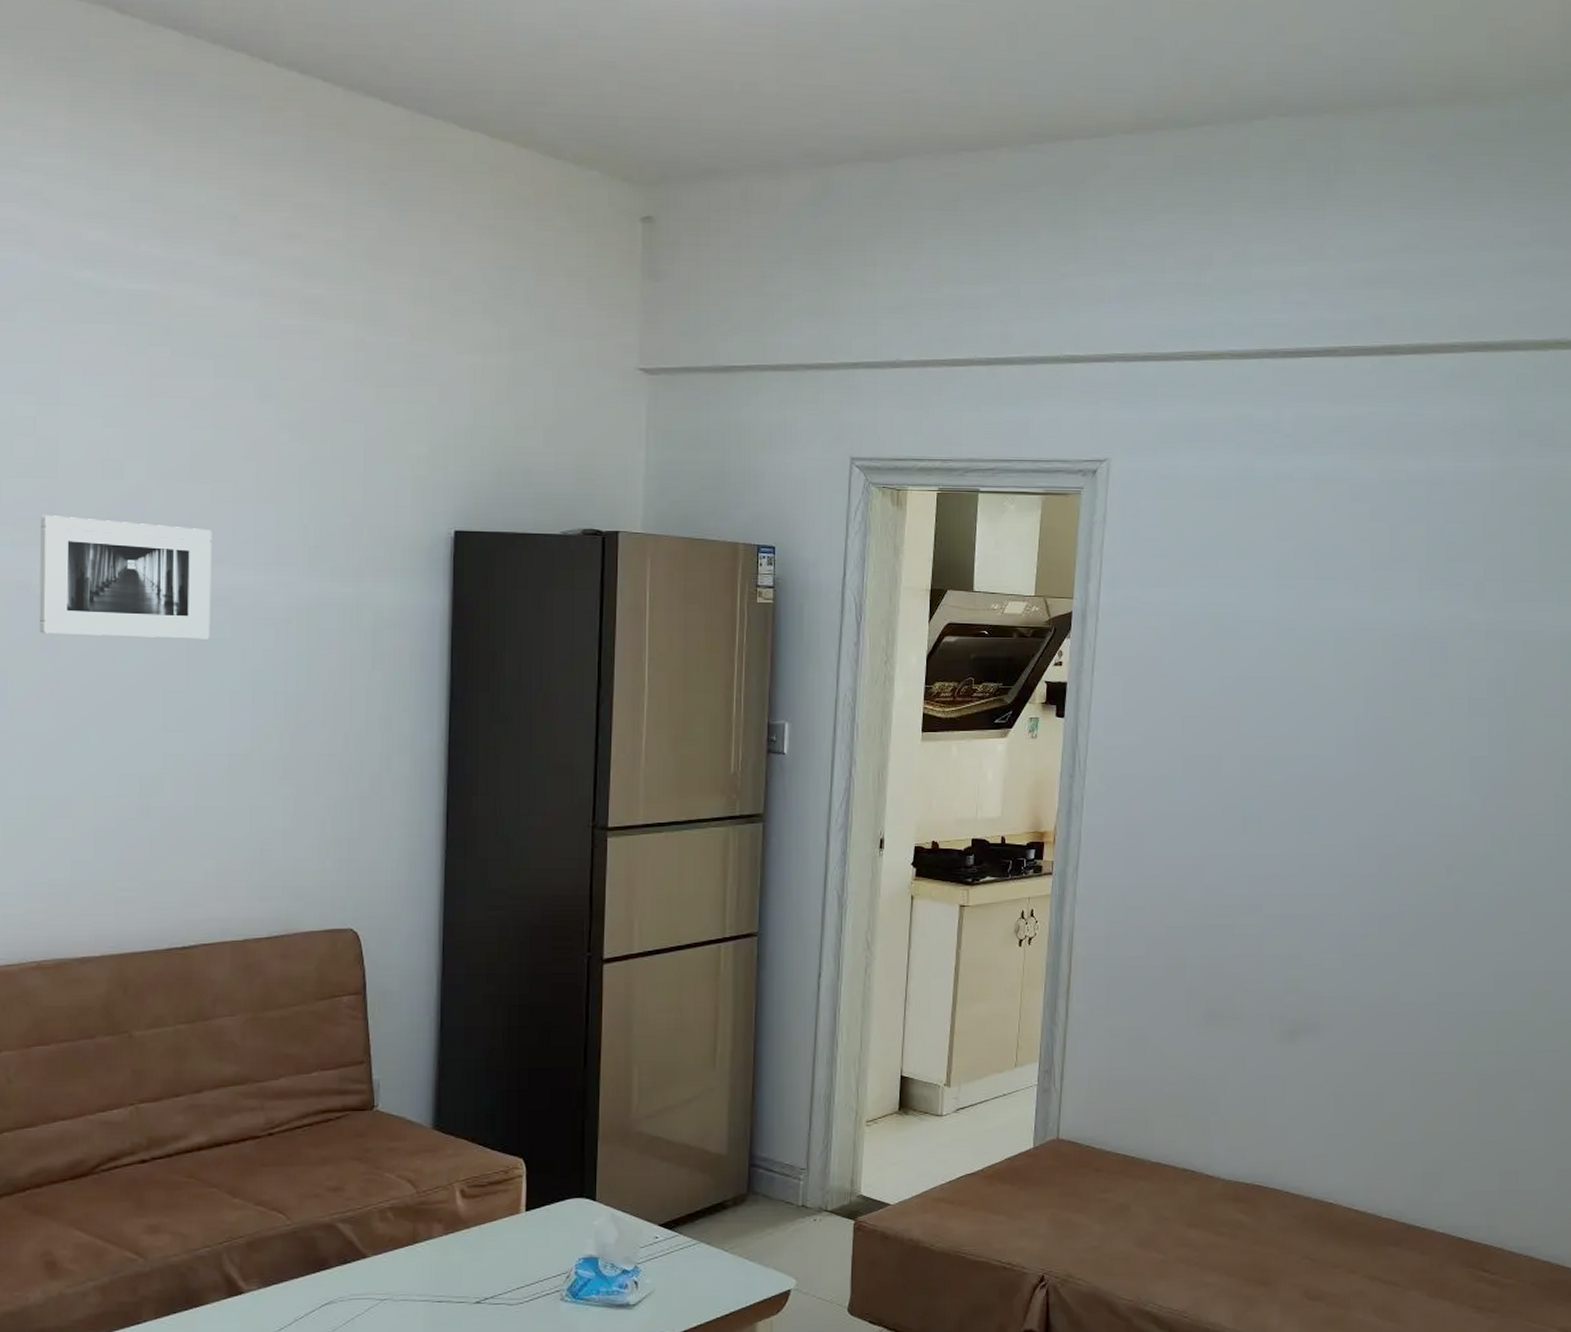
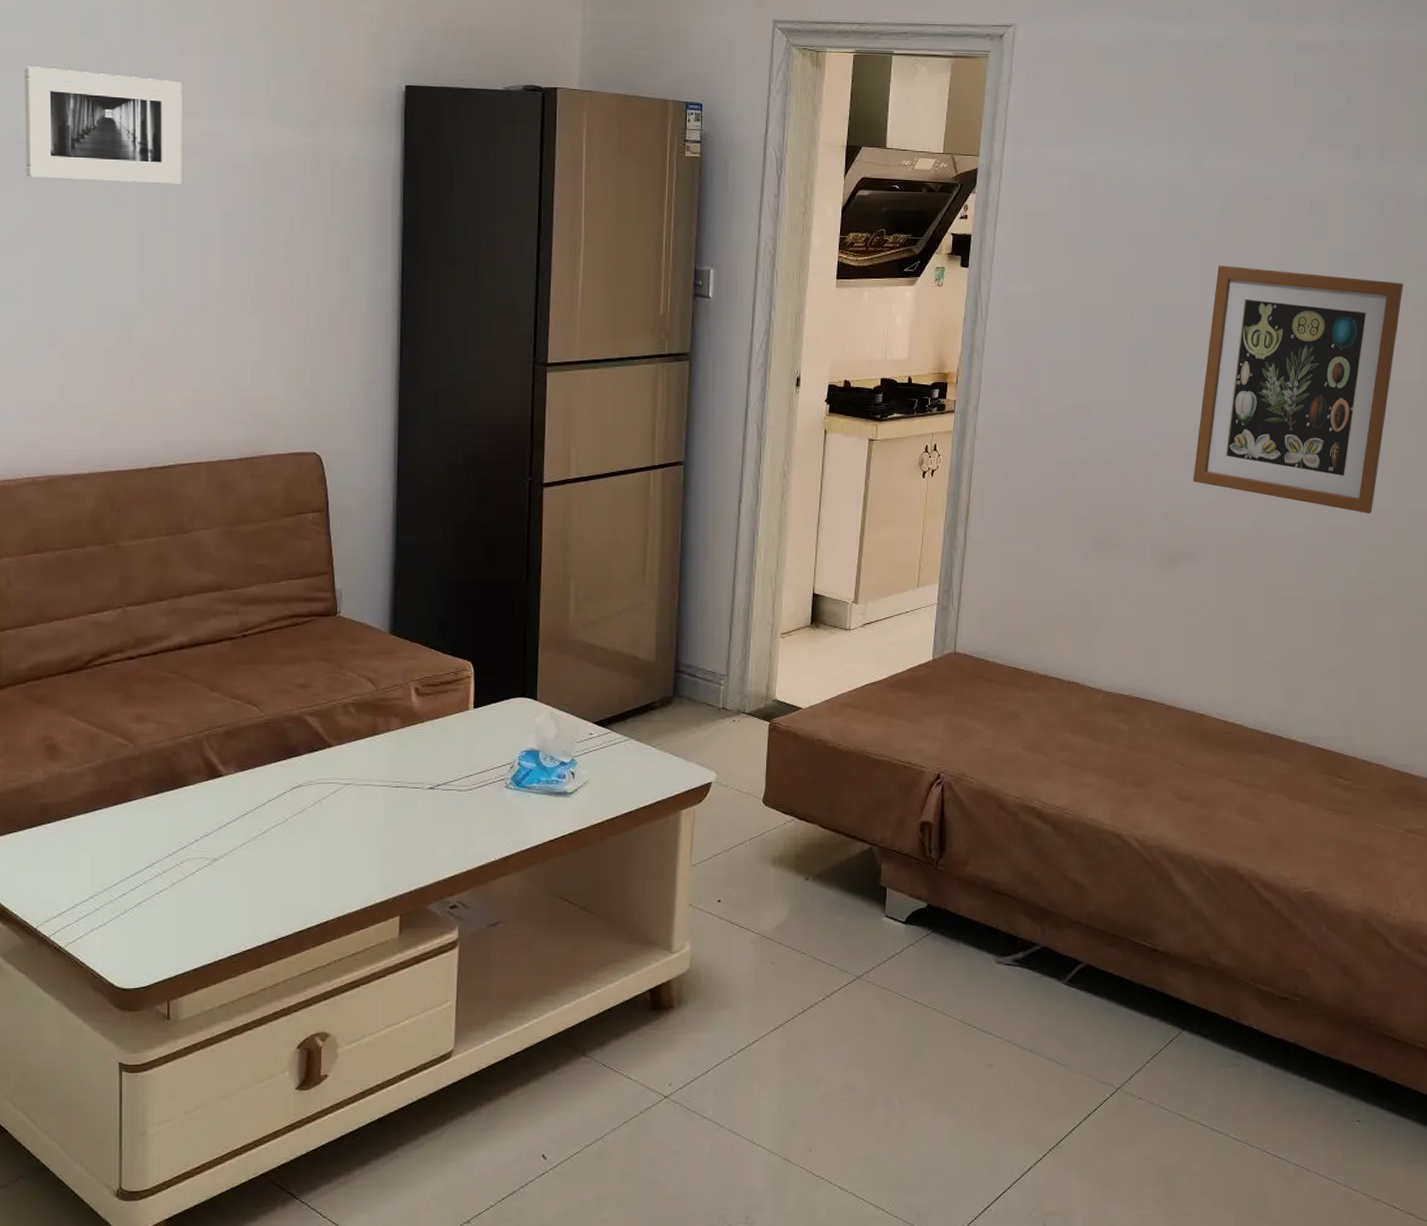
wall art: none [1313,711,1532,979] -> present [1193,265,1403,514]

